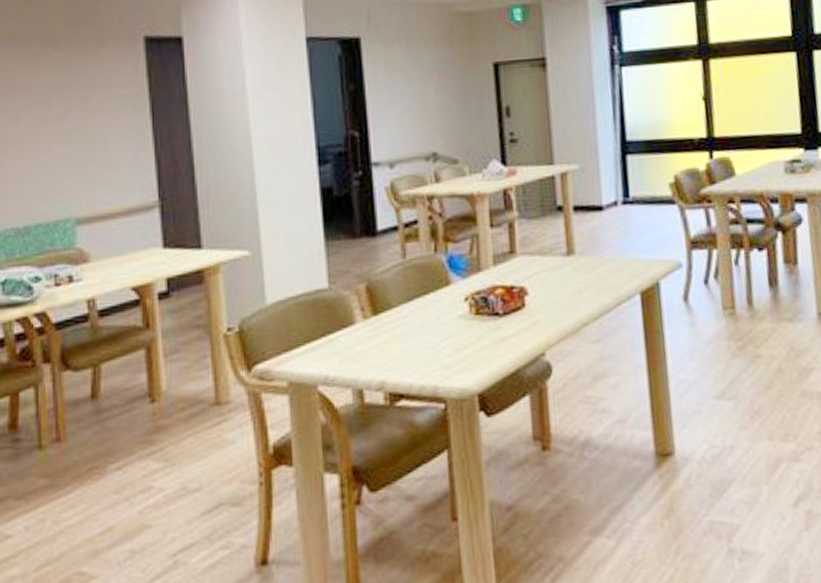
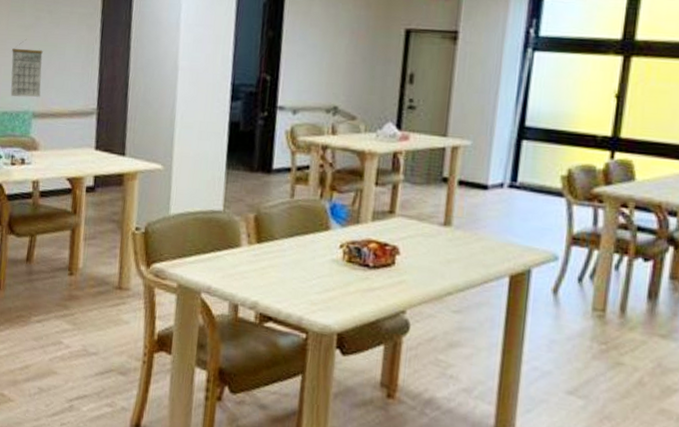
calendar: none [38,135,83,204] -> present [10,39,43,98]

